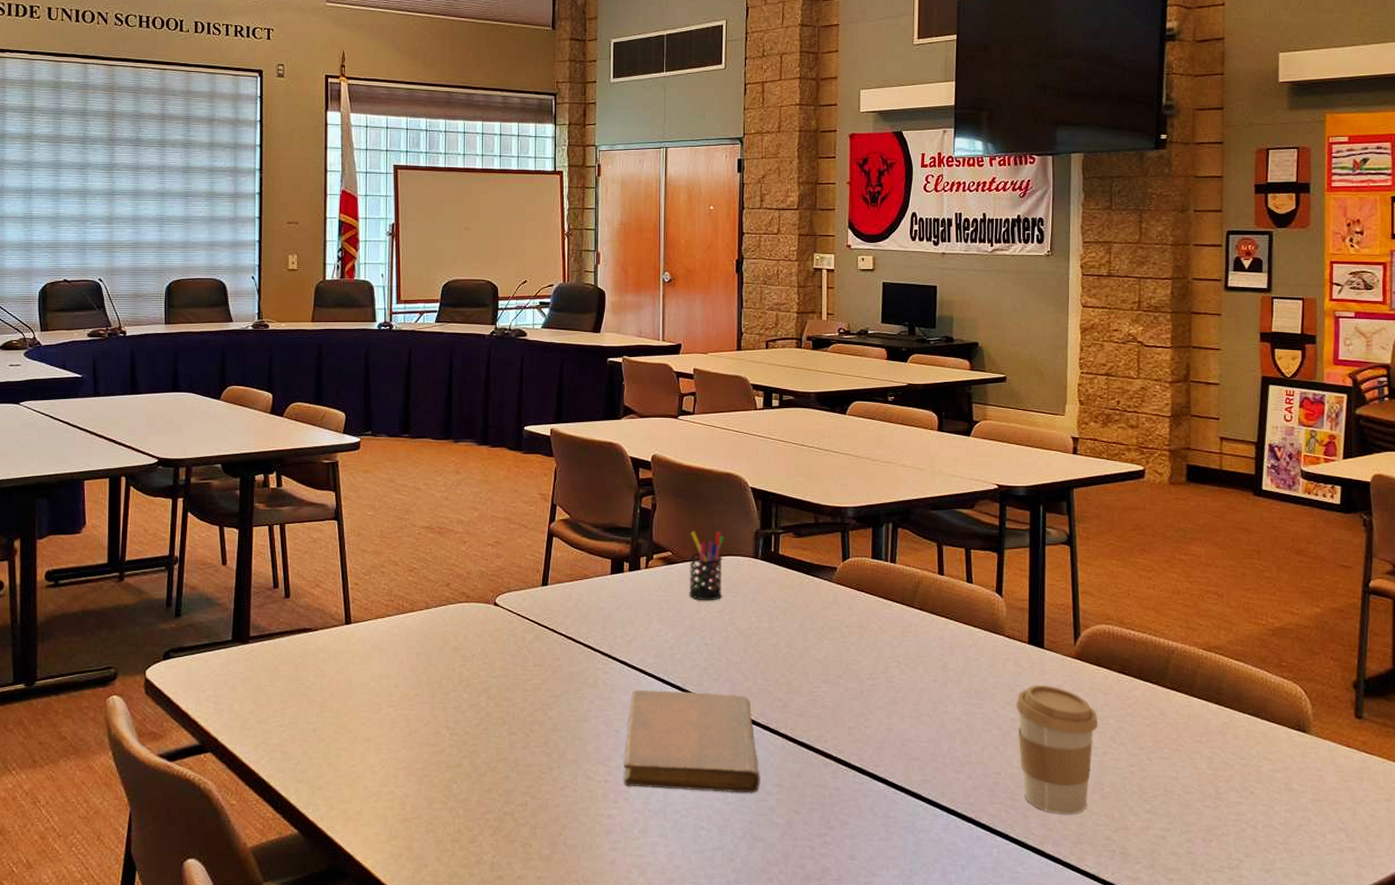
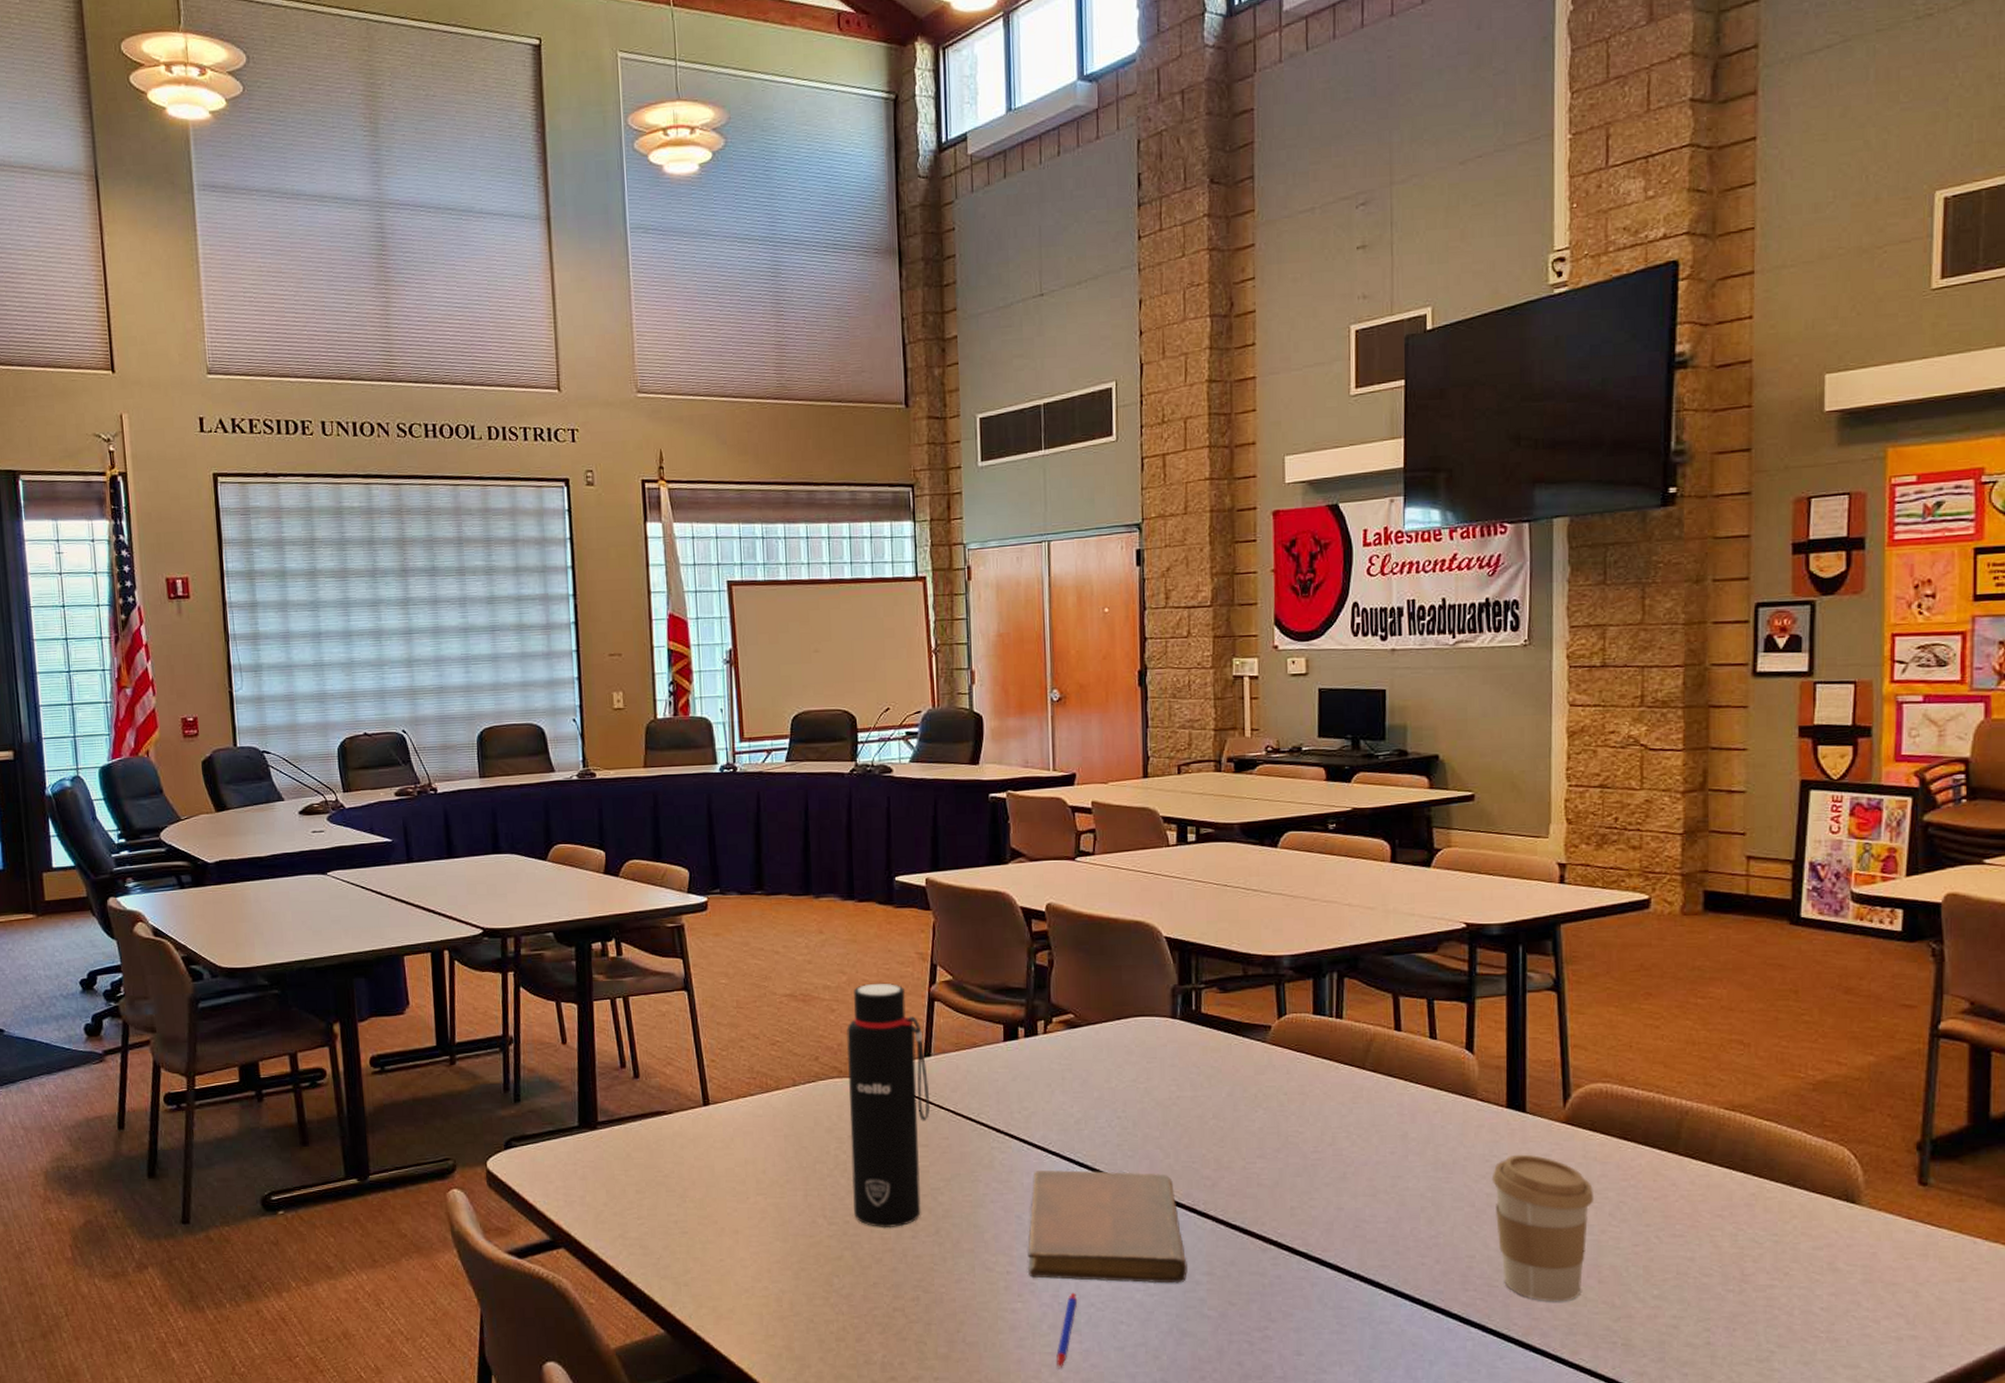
water bottle: none [473,519,544,740] -> present [846,983,930,1229]
pen: none [645,800,665,870] -> present [1056,1292,1078,1369]
pen holder: present [689,531,725,601] -> none [1095,989,1136,1069]

